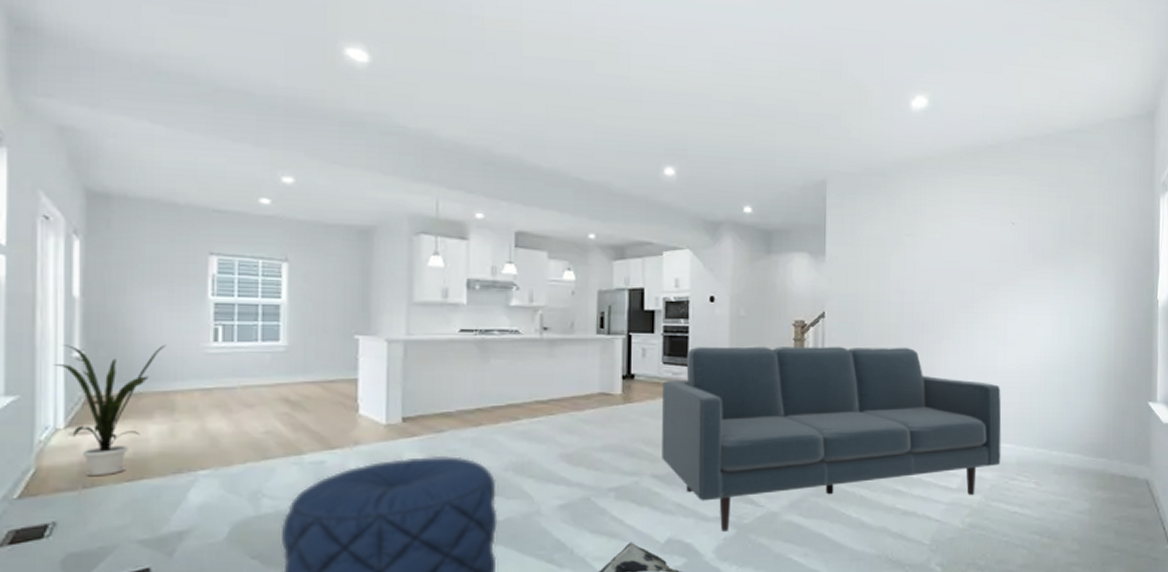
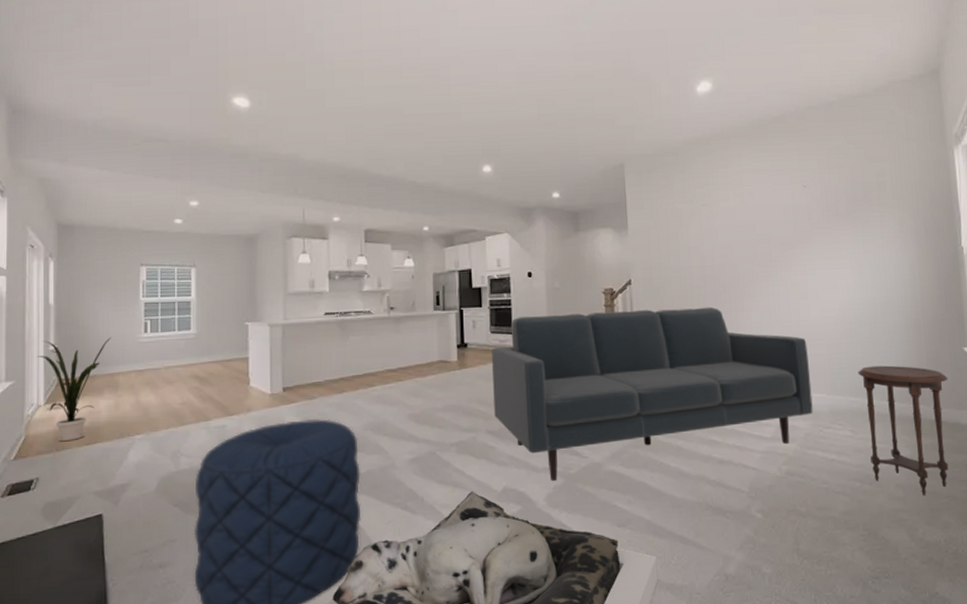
side table: none [1047,417,1131,550] -> present [858,365,949,496]

